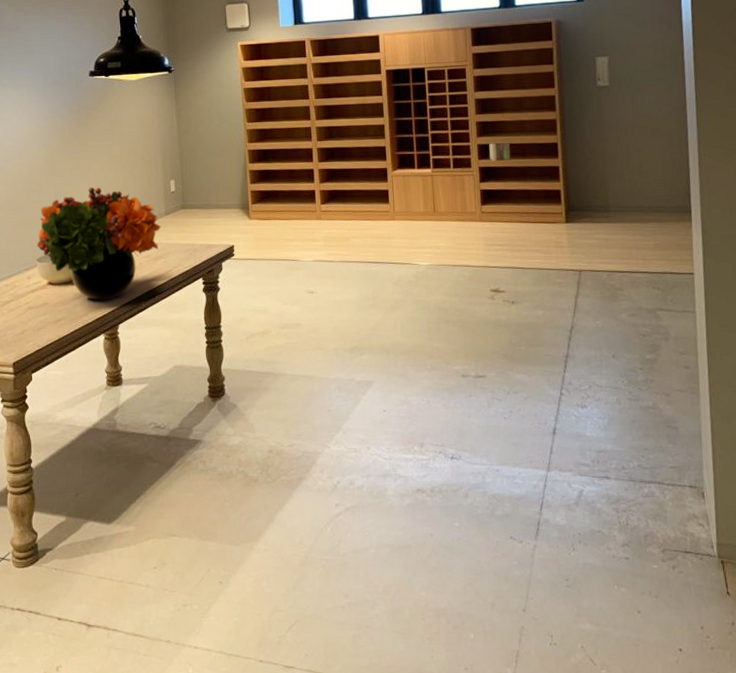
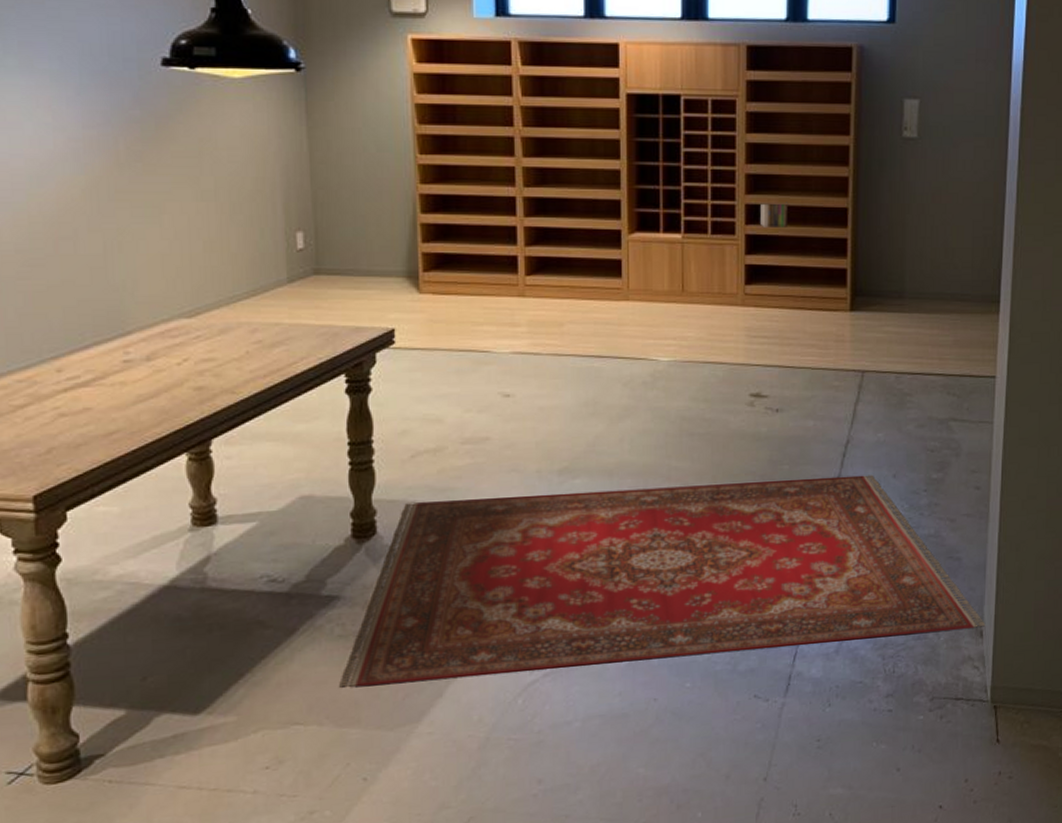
bowl: present [35,254,73,284] -> none [70,334,135,380]
flower arrangement: present [37,187,161,301] -> none [72,237,281,405]
area rug: none [201,355,706,510] -> present [338,474,986,688]

